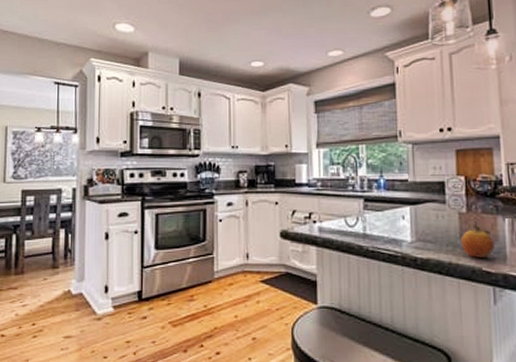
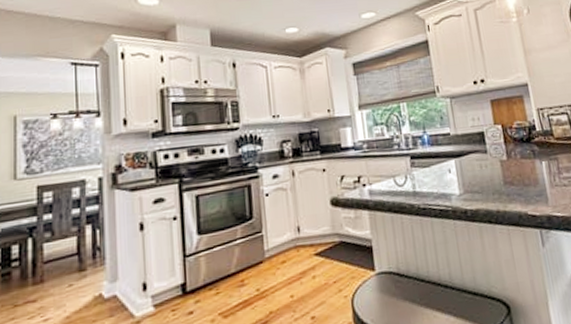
fruit: present [460,220,494,258] -> none [504,166,536,203]

